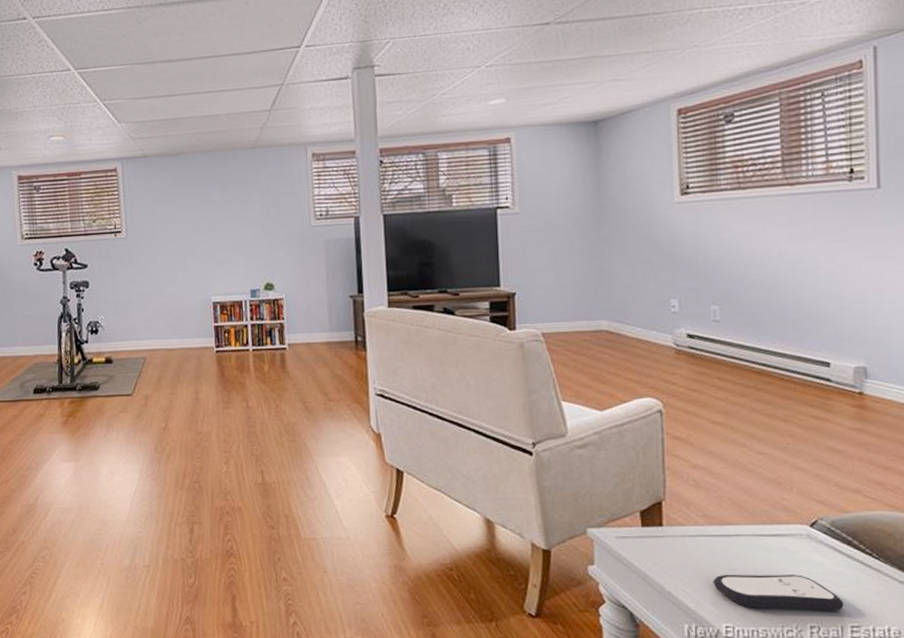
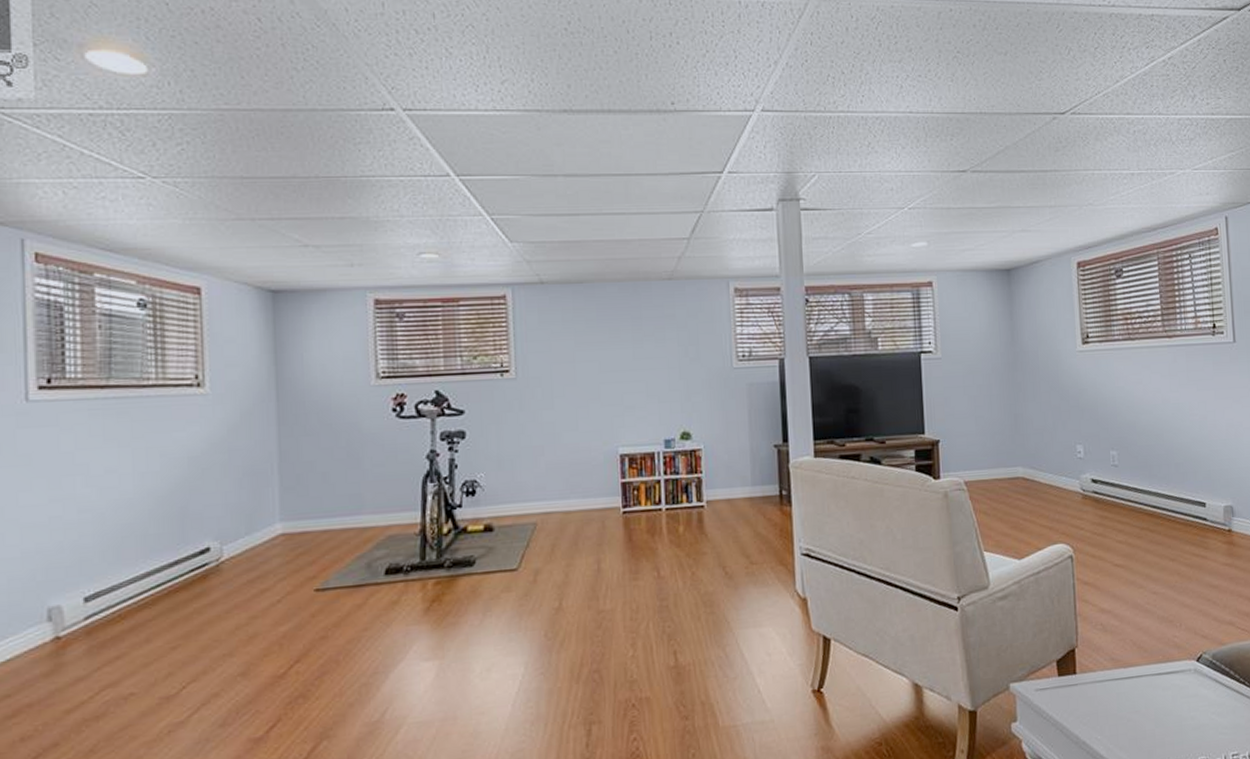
remote control: present [713,574,844,611] -> none [1120,709,1226,748]

